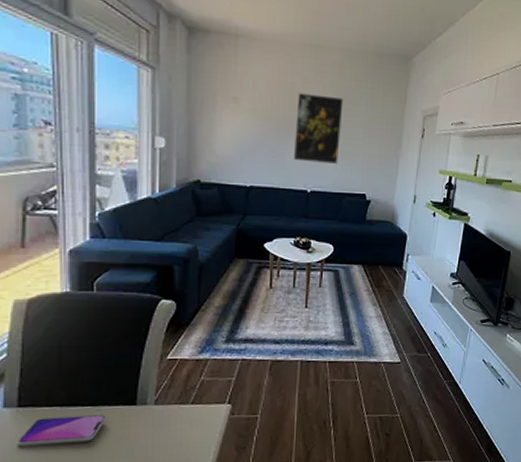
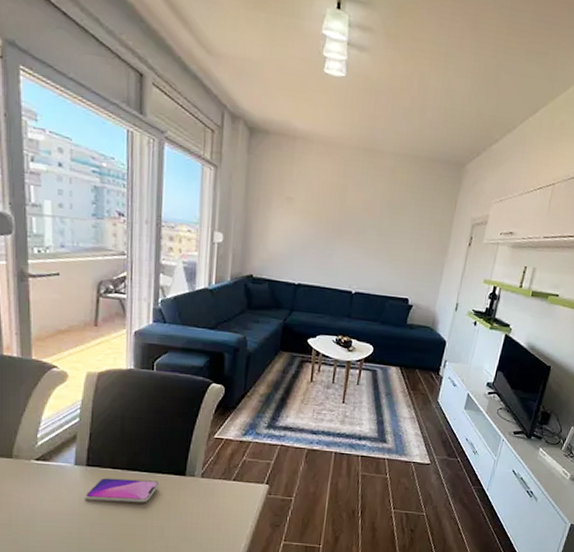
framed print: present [294,93,344,164] -> none [341,195,394,267]

